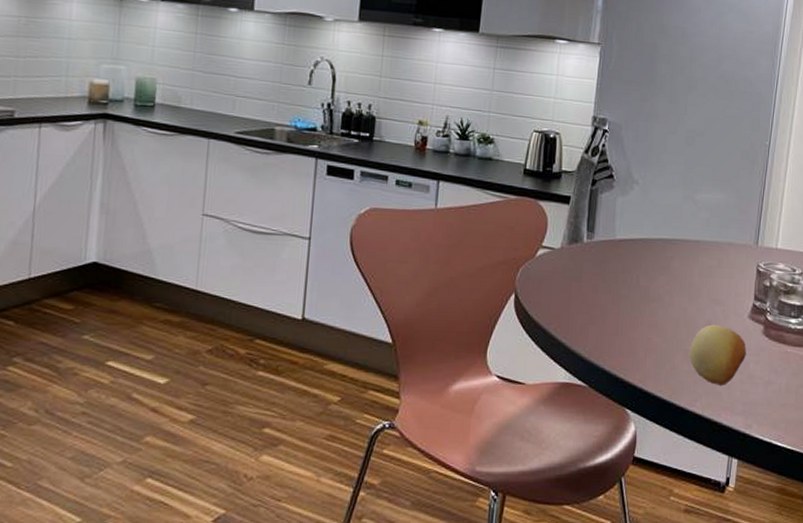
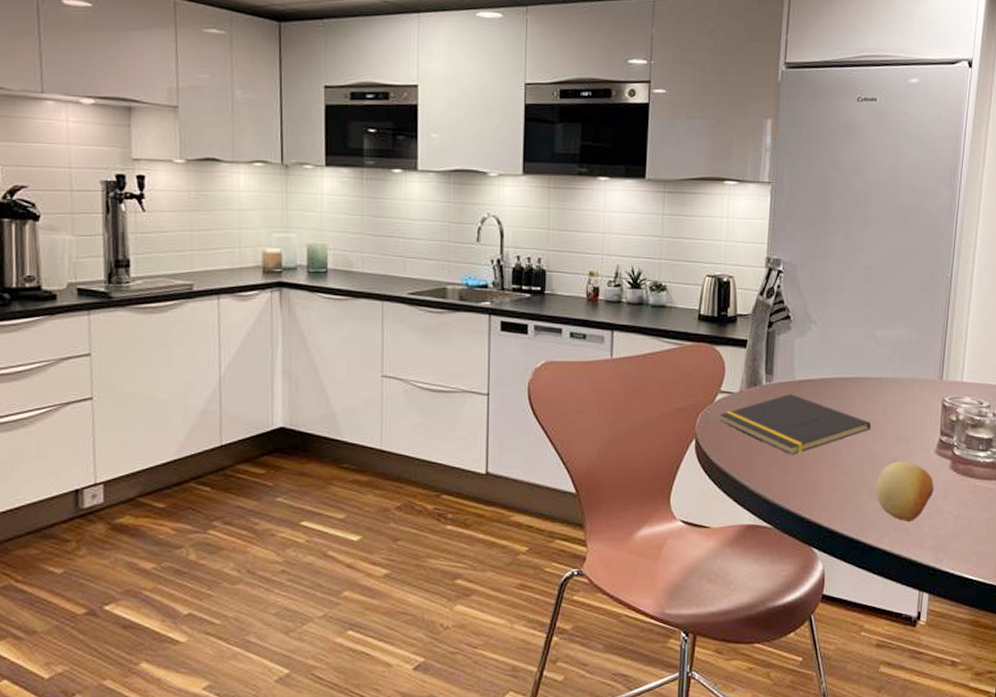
notepad: none [540,252,688,314] -> present [720,394,872,455]

